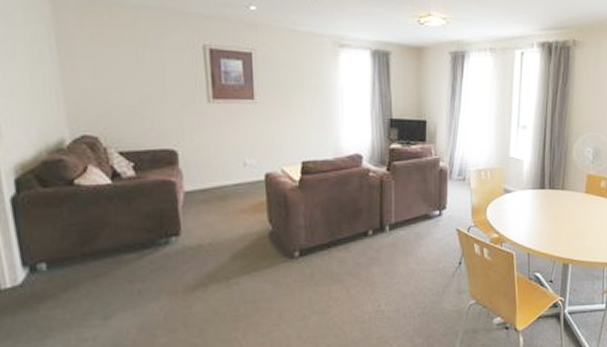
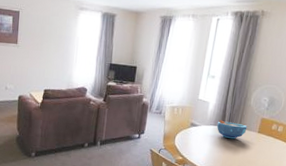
bowl: none [535,181,572,204] -> present [216,120,247,139]

